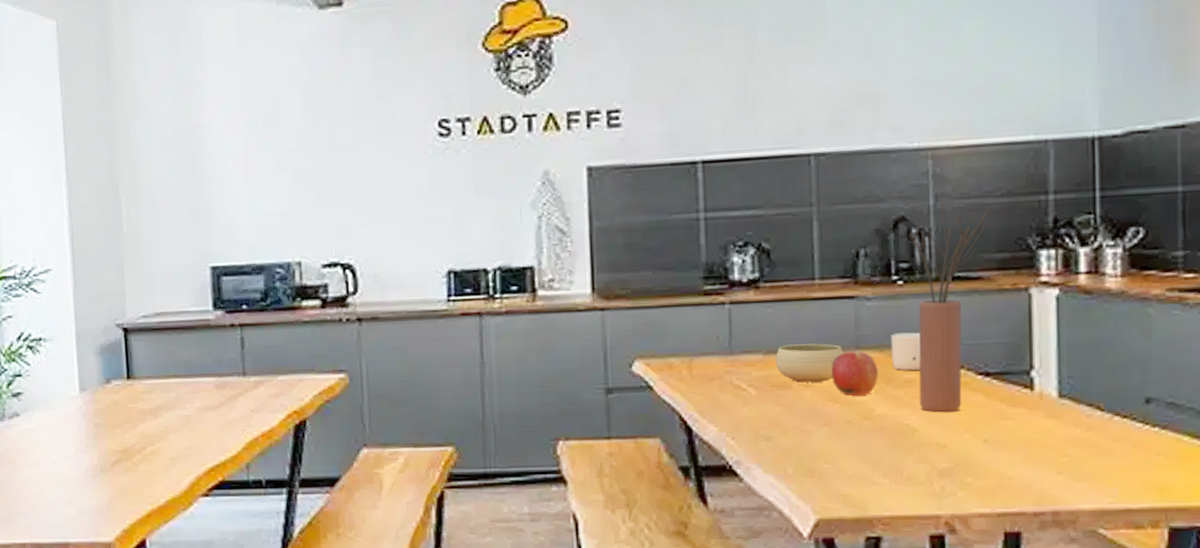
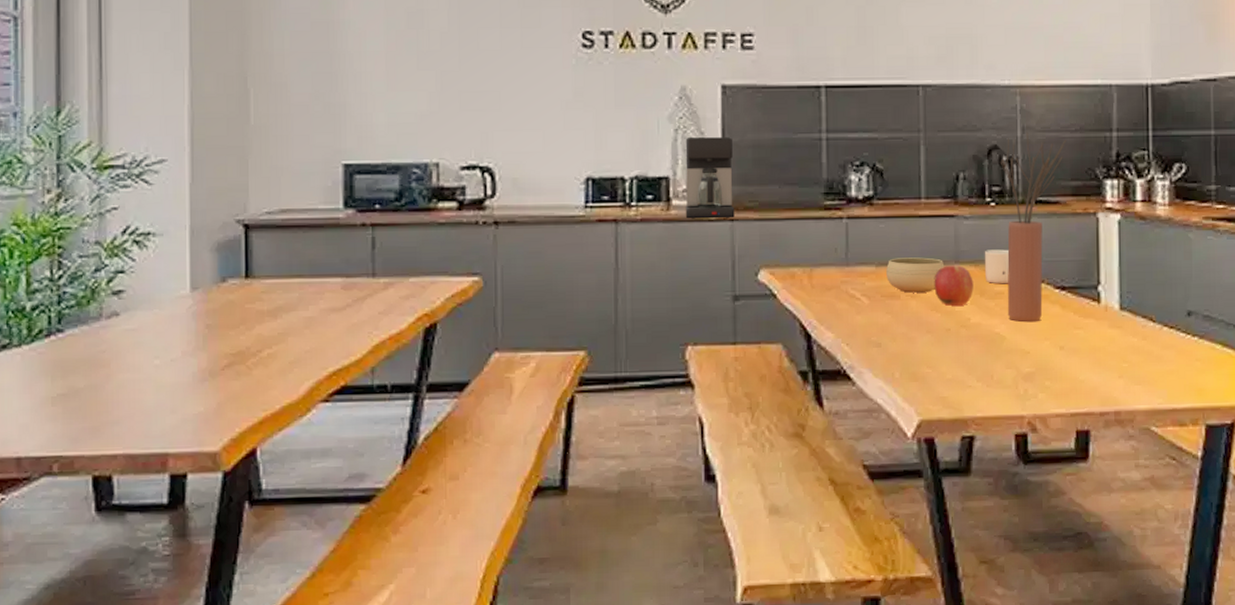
coffee maker: none [550,222,605,310] -> present [685,137,735,219]

